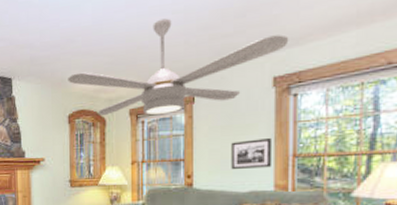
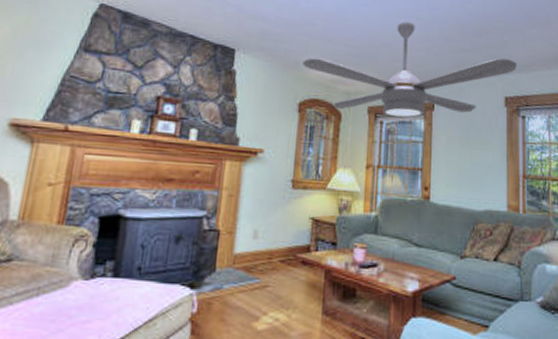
picture frame: present [231,138,271,170] -> none [468,155,504,187]

